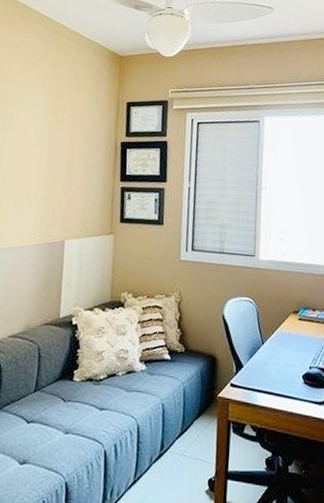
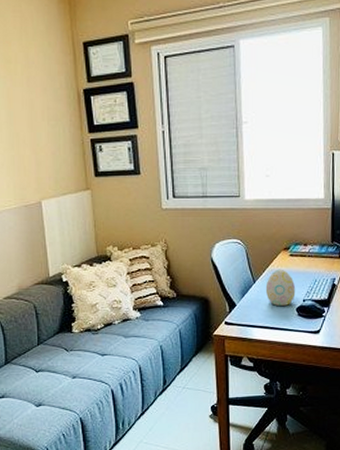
decorative egg: none [273,332,303,372] -> present [265,269,296,306]

